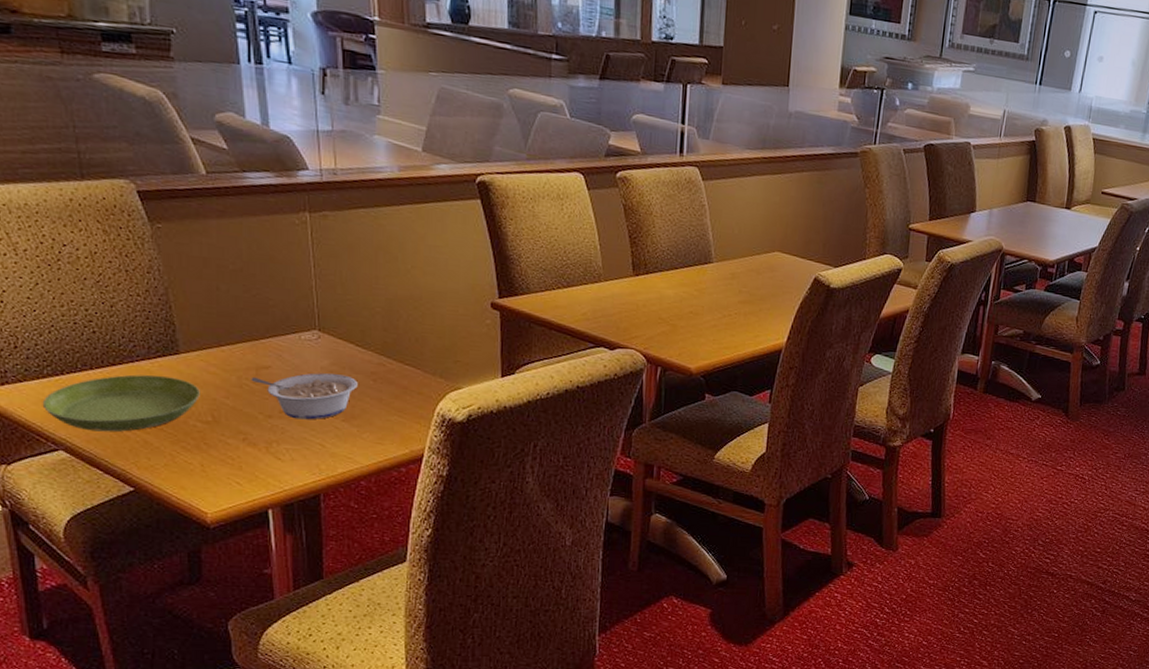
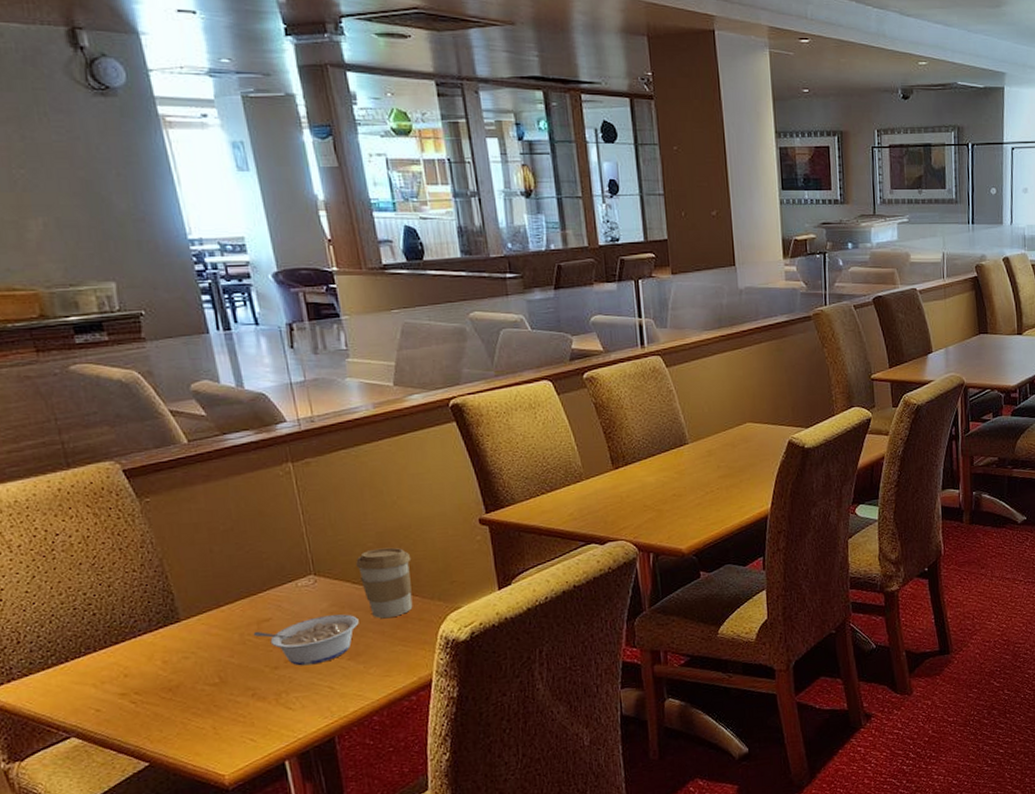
saucer: present [42,374,200,432] -> none [49,645,205,713]
coffee cup: none [362,315,418,387] -> present [356,547,413,619]

